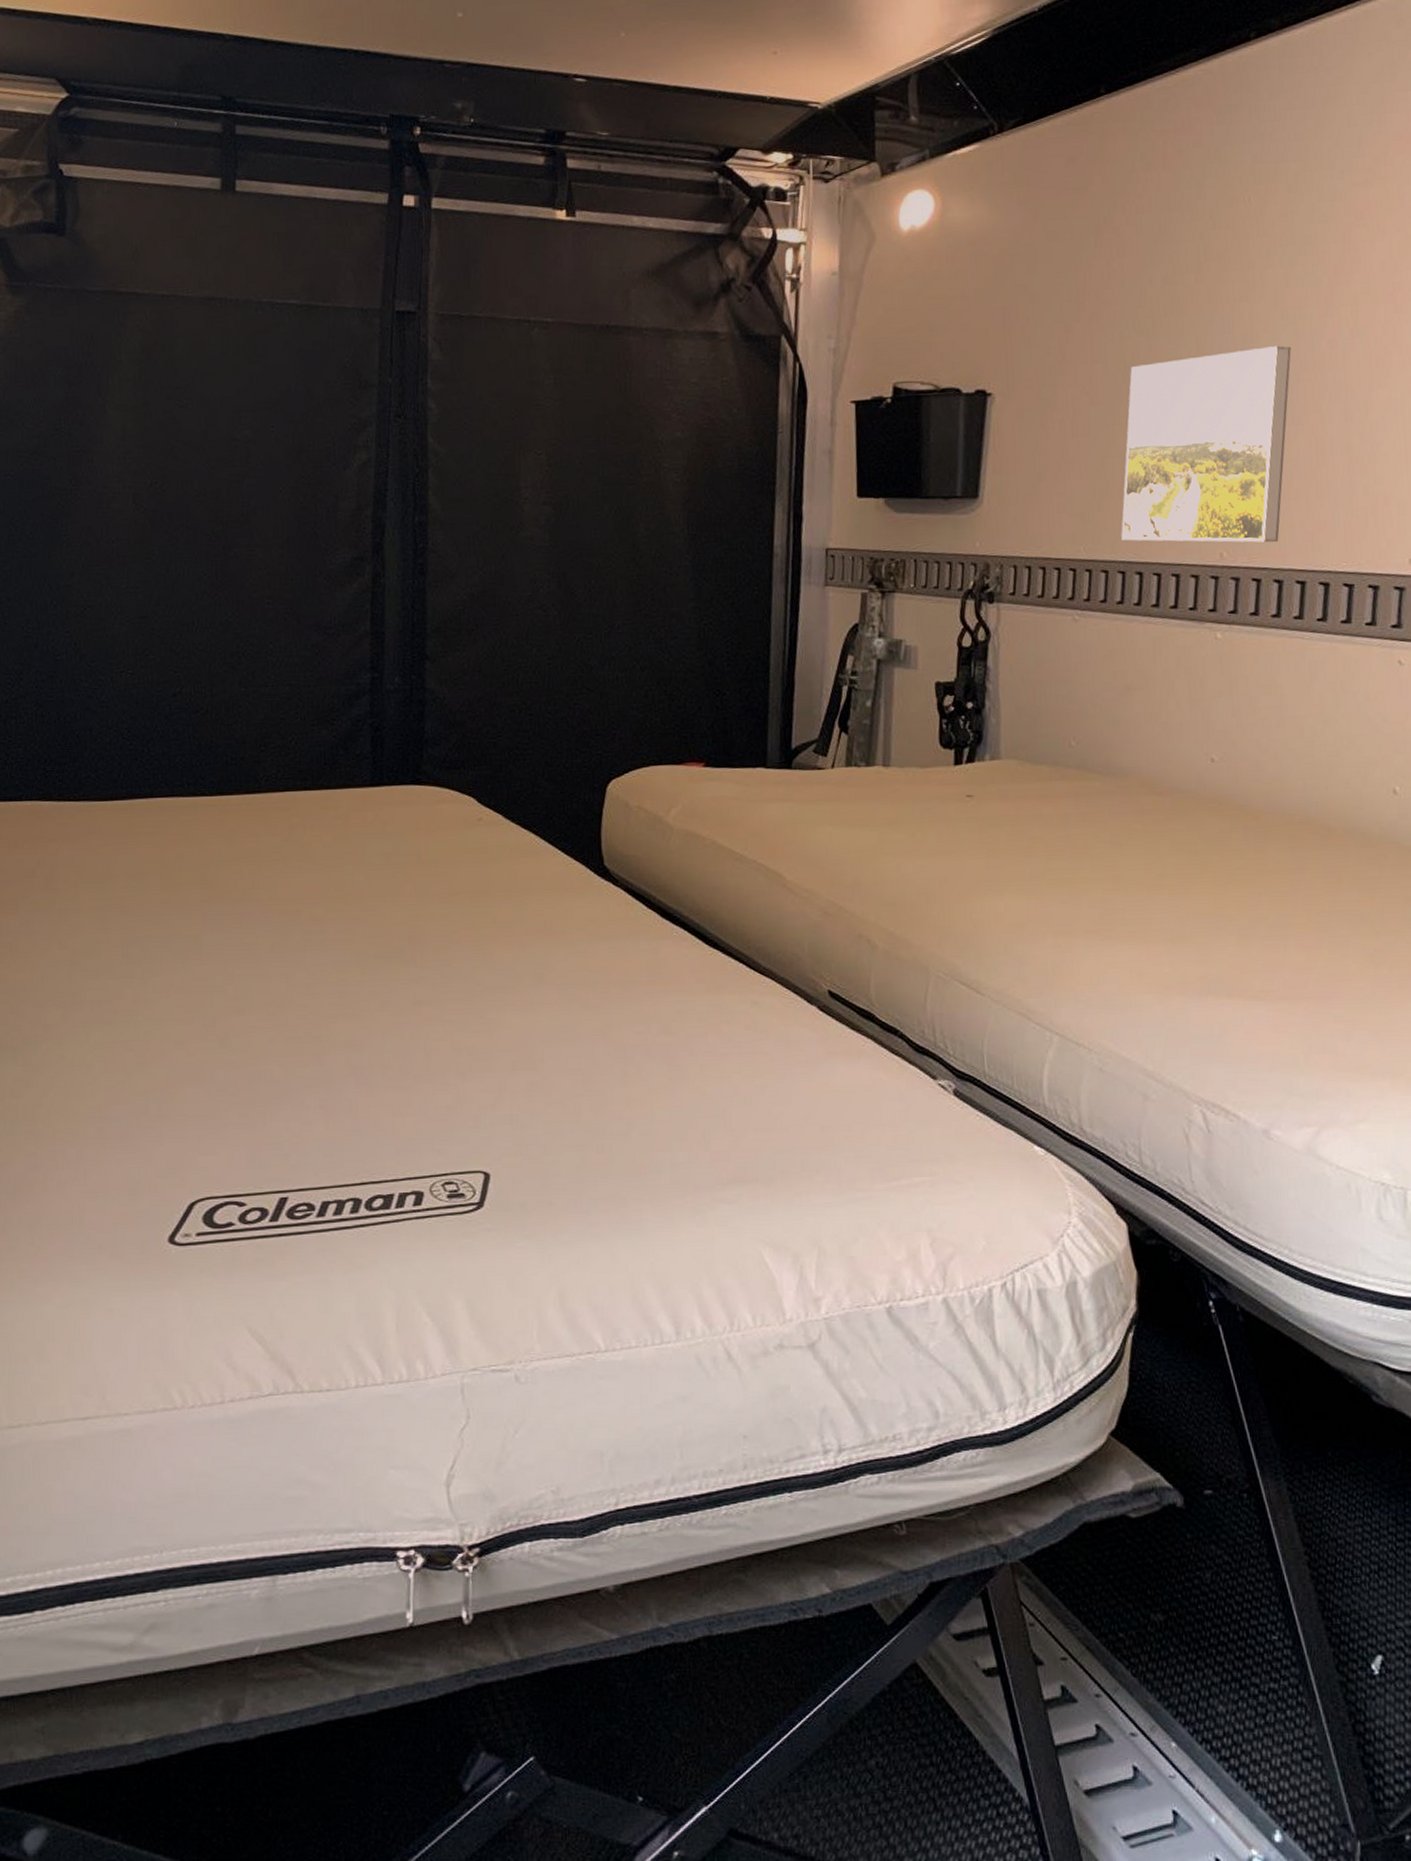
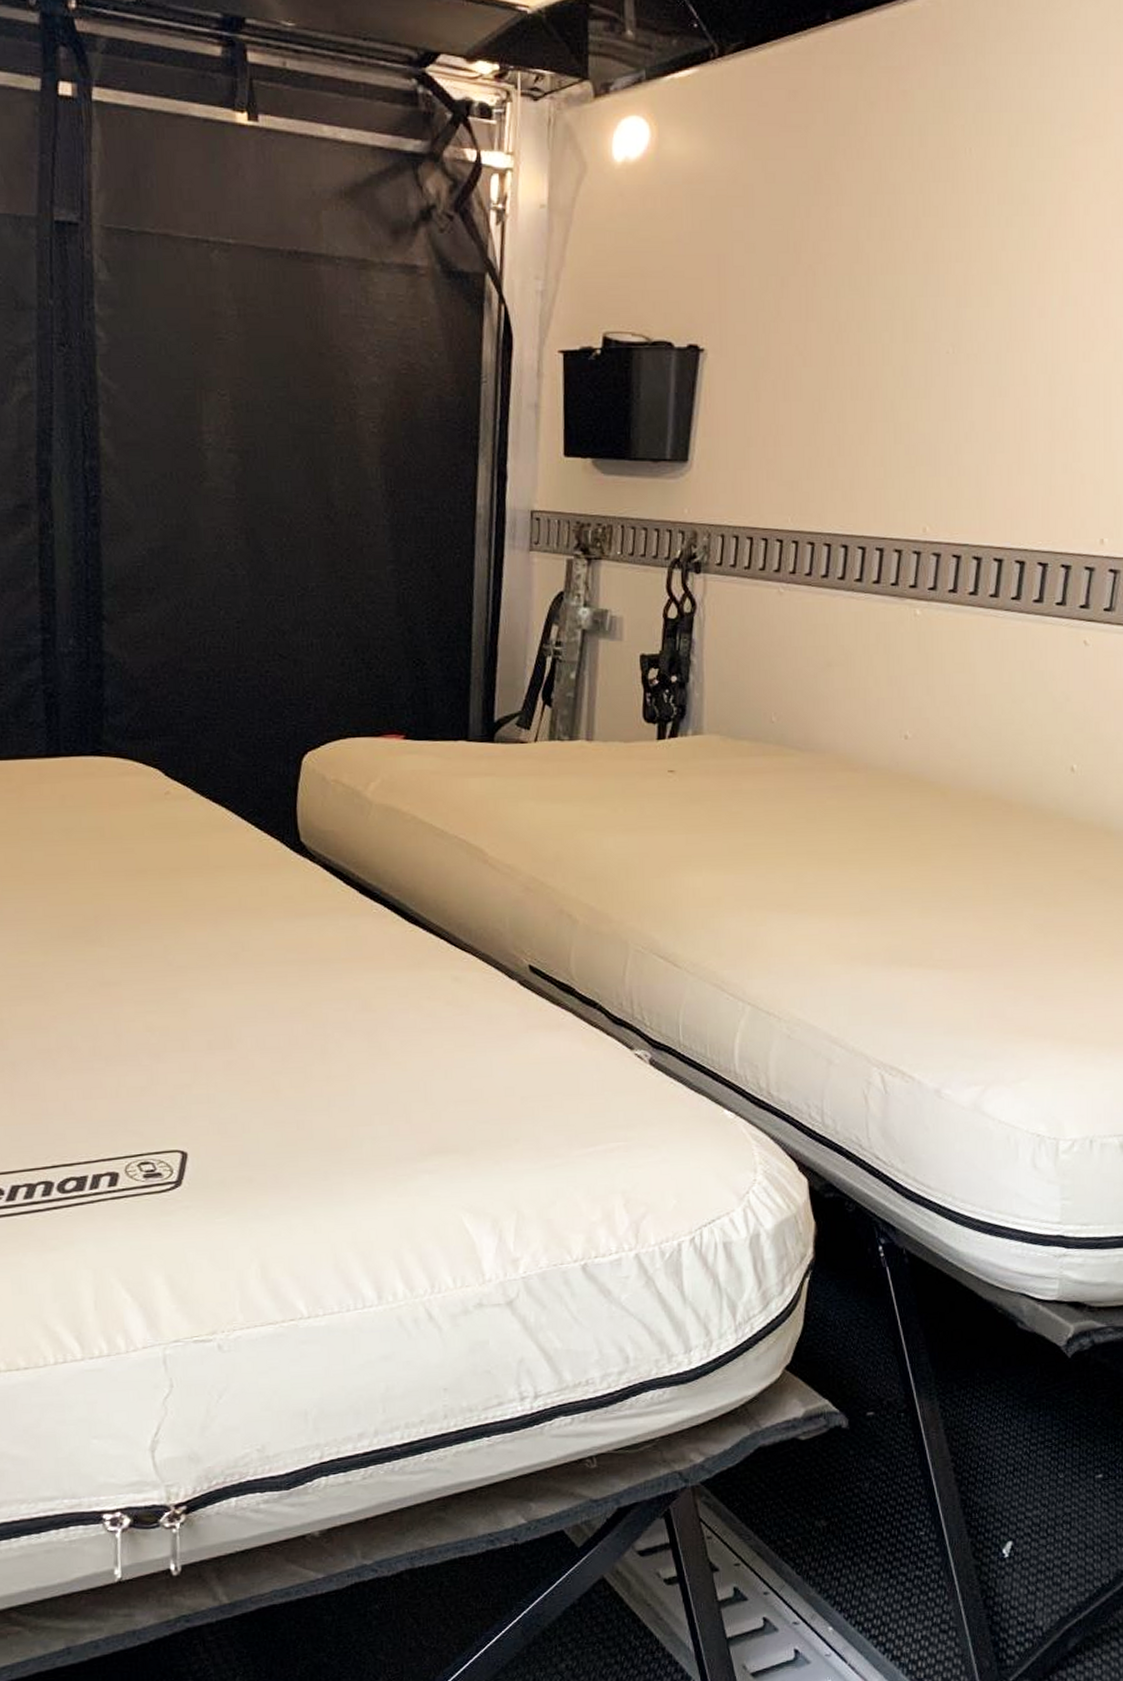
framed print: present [1121,346,1291,543] -> none [828,312,1002,519]

